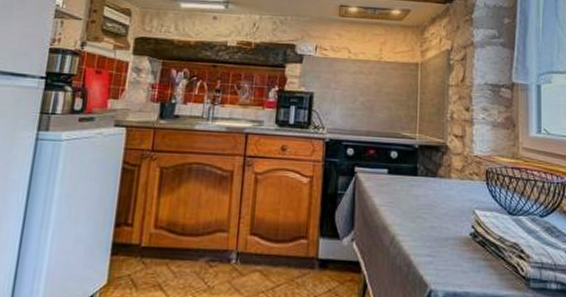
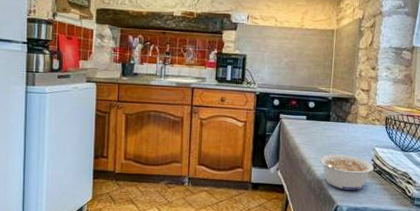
legume: none [405,219,476,268] -> present [319,154,375,190]

